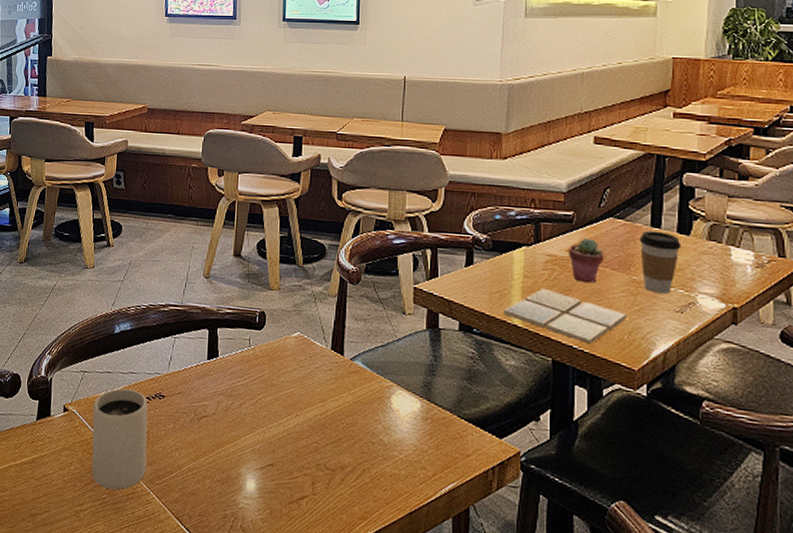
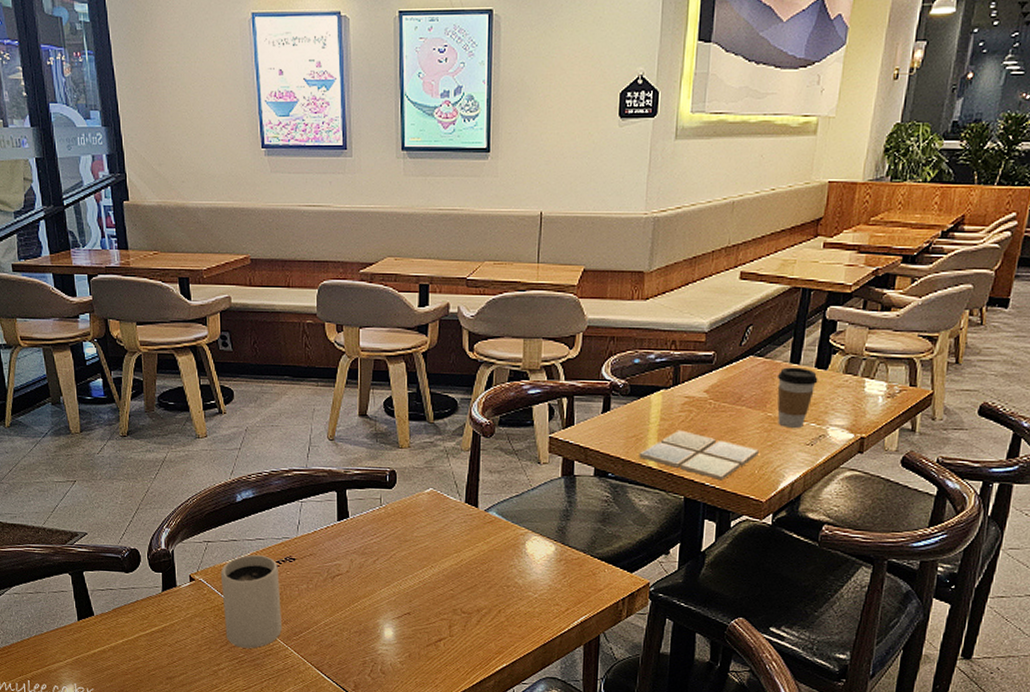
potted succulent: present [568,237,604,284] -> none [706,377,742,422]

